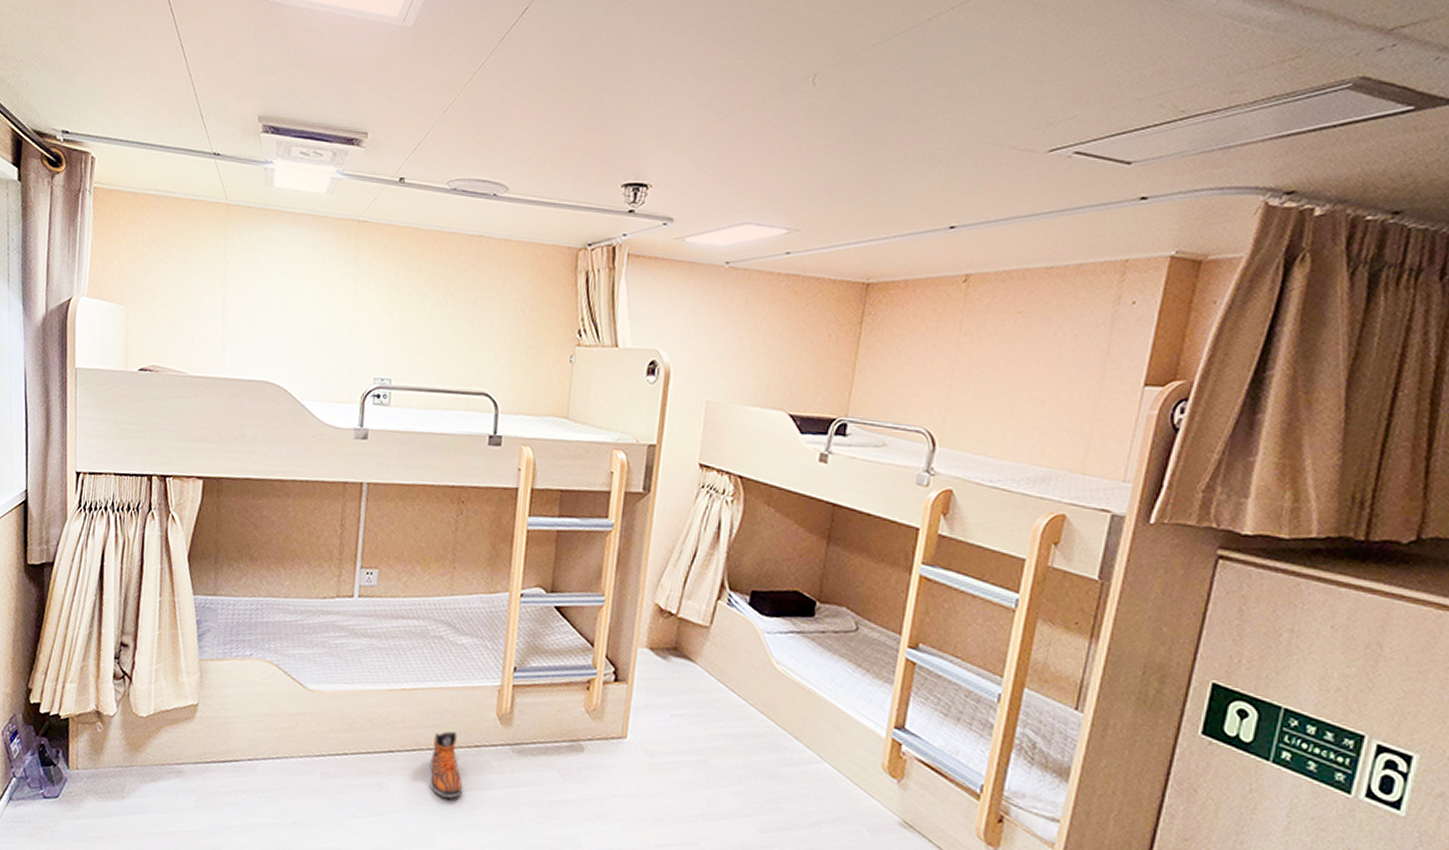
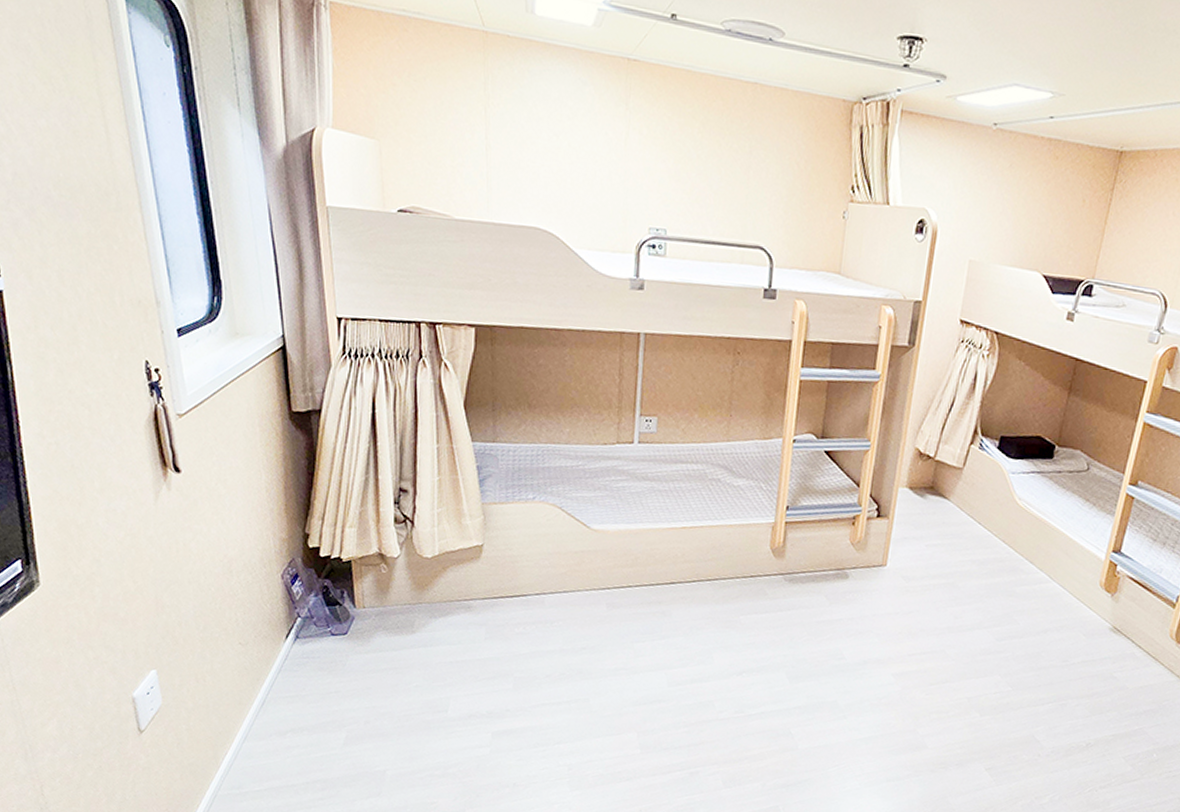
sneaker: present [429,731,463,798] -> none [709,564,740,622]

